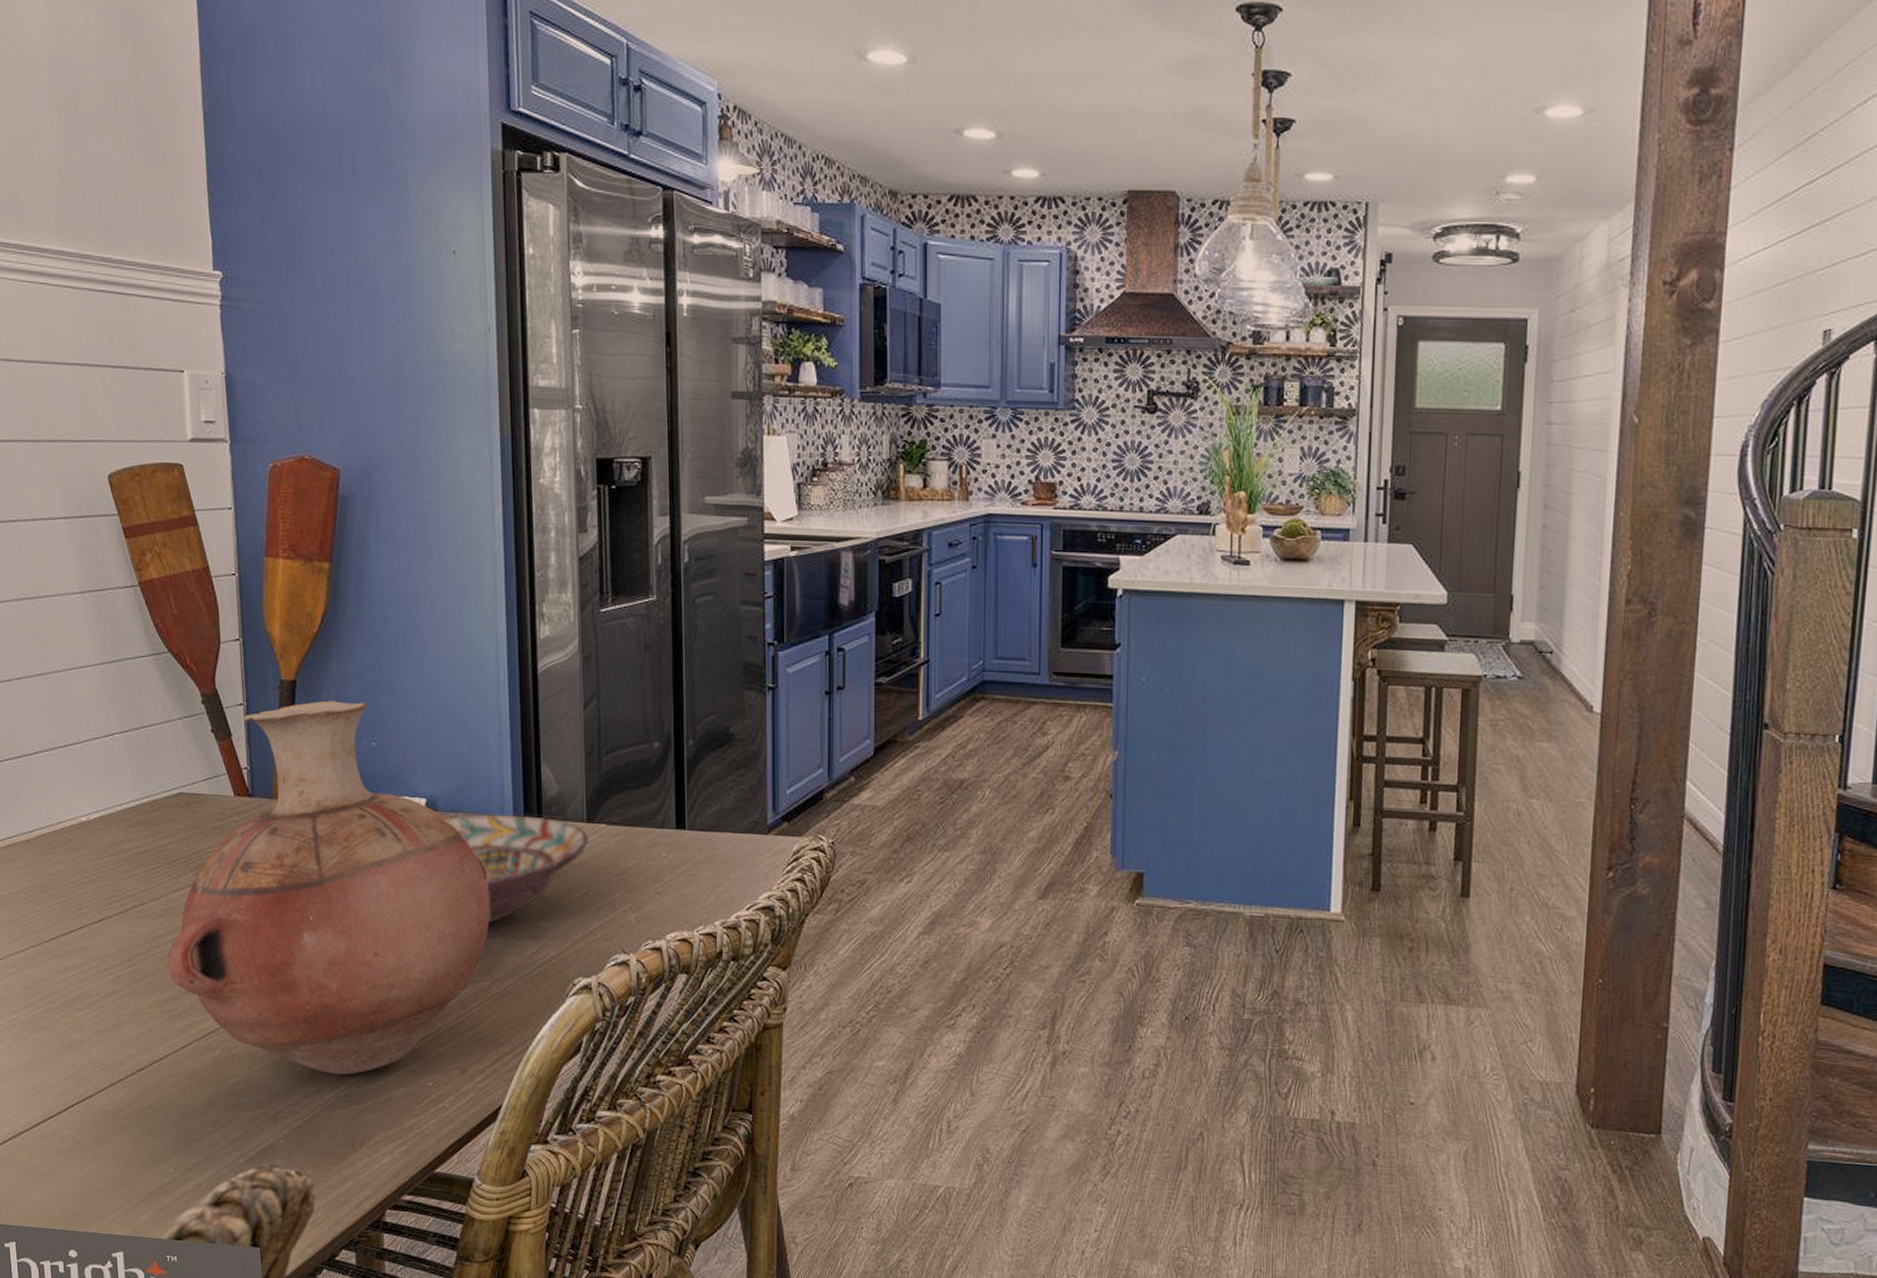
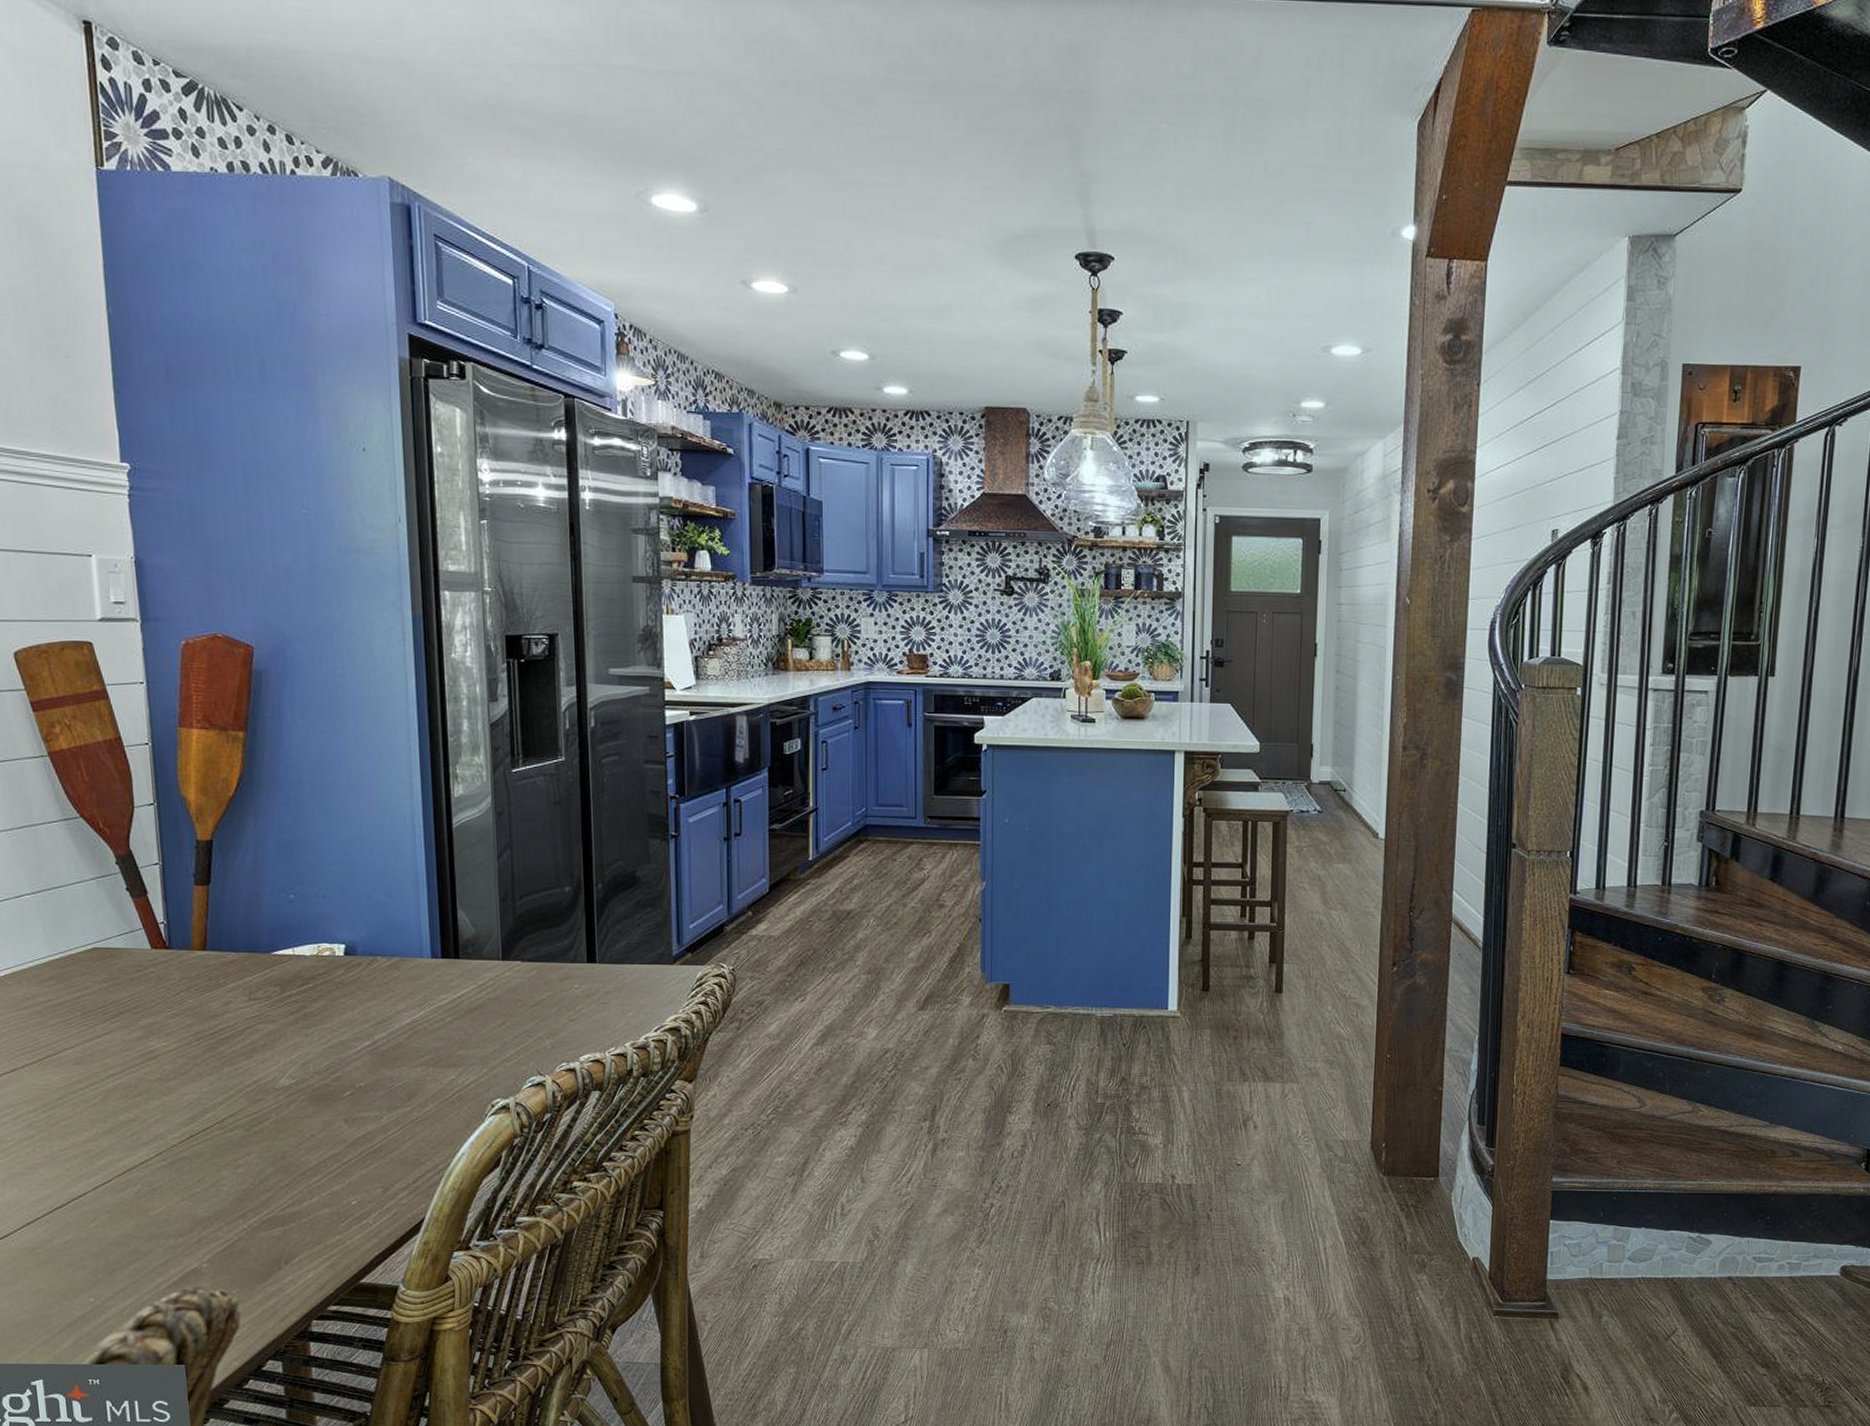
vase: present [167,700,490,1075] -> none [84,858,410,1200]
decorative bowl: present [445,814,588,924] -> none [365,957,504,1055]

